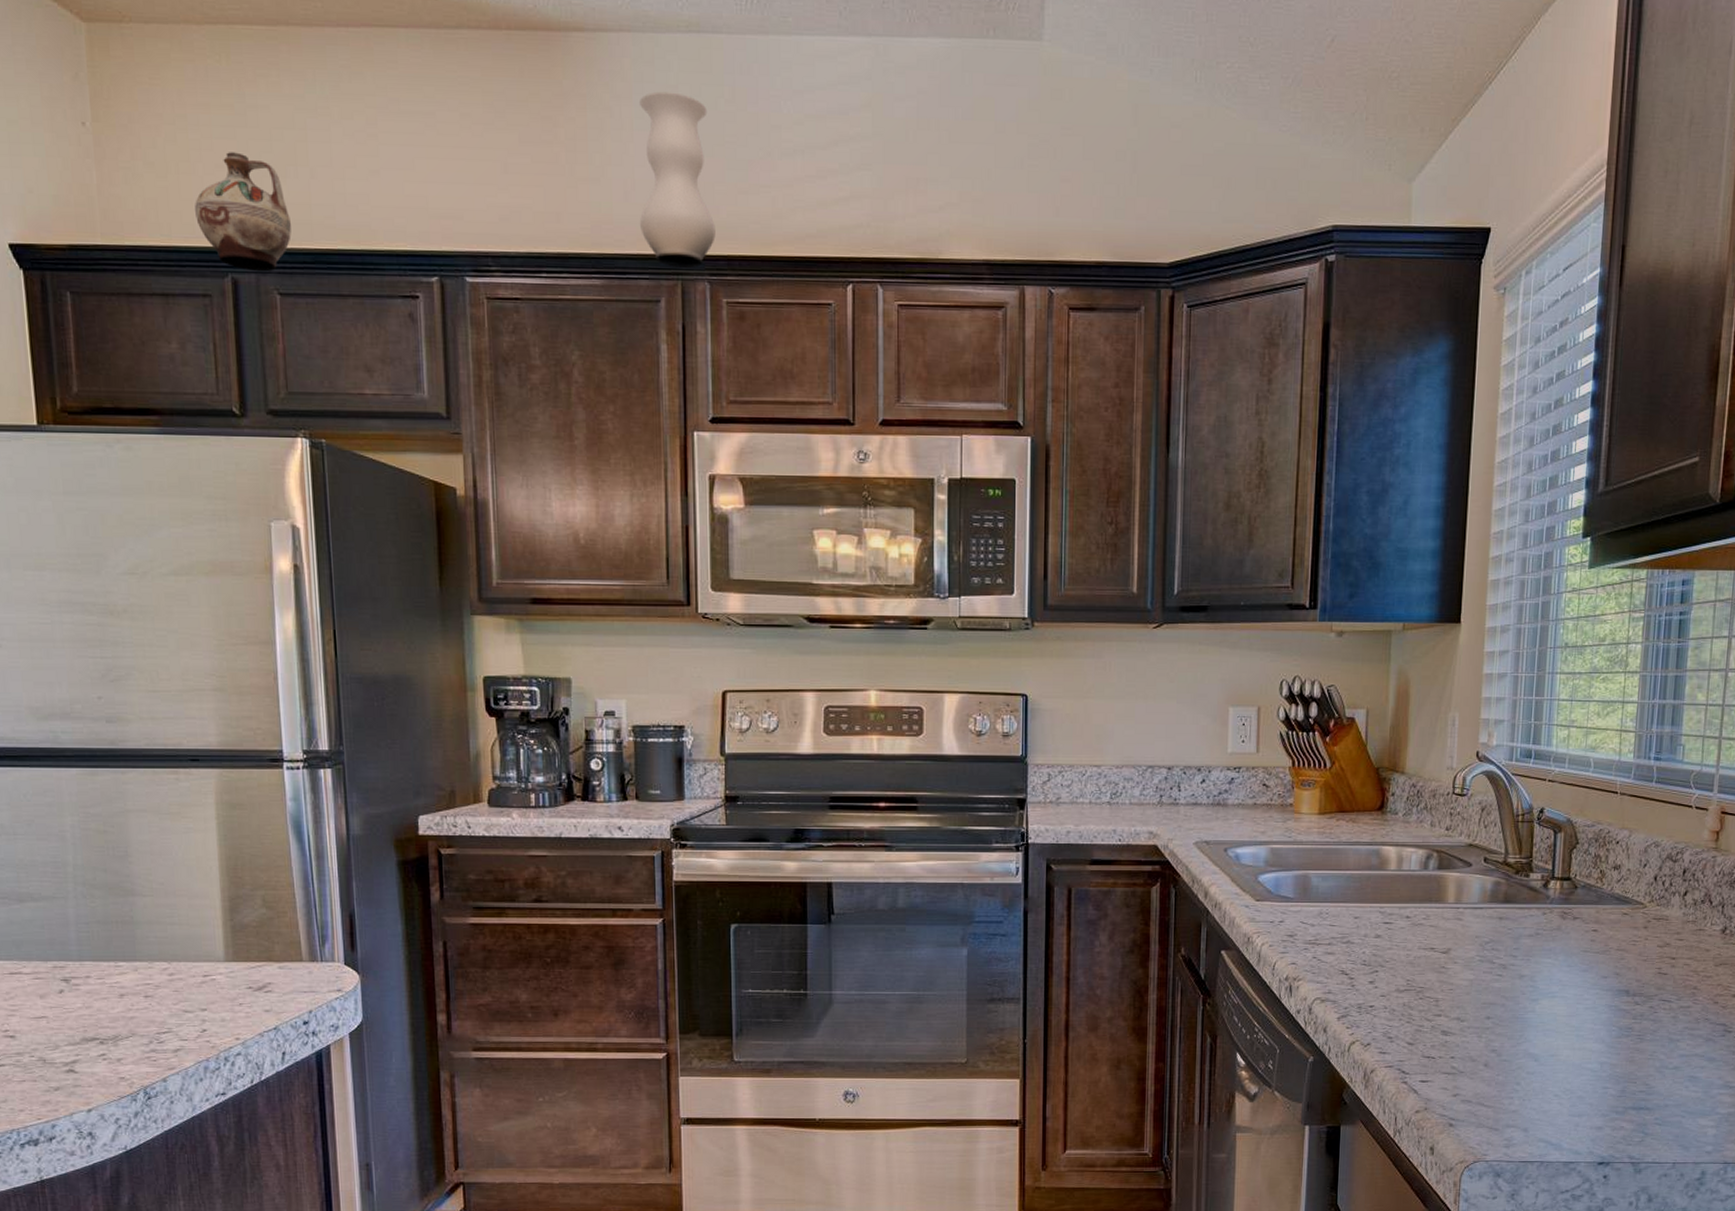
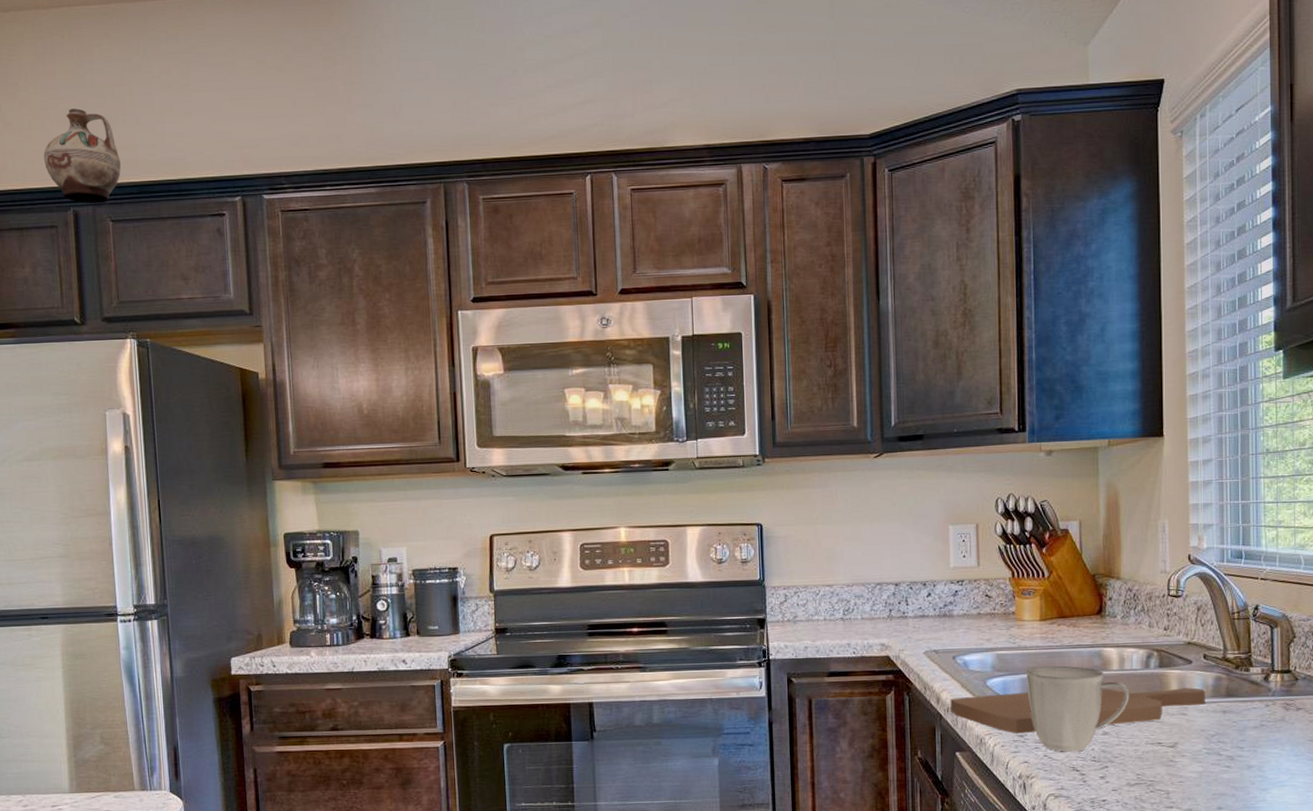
vase: present [640,91,716,268] -> none [404,27,472,173]
cutting board: none [1218,889,1484,934] -> present [950,687,1206,734]
mug: none [1299,863,1406,954] -> present [1025,666,1130,752]

